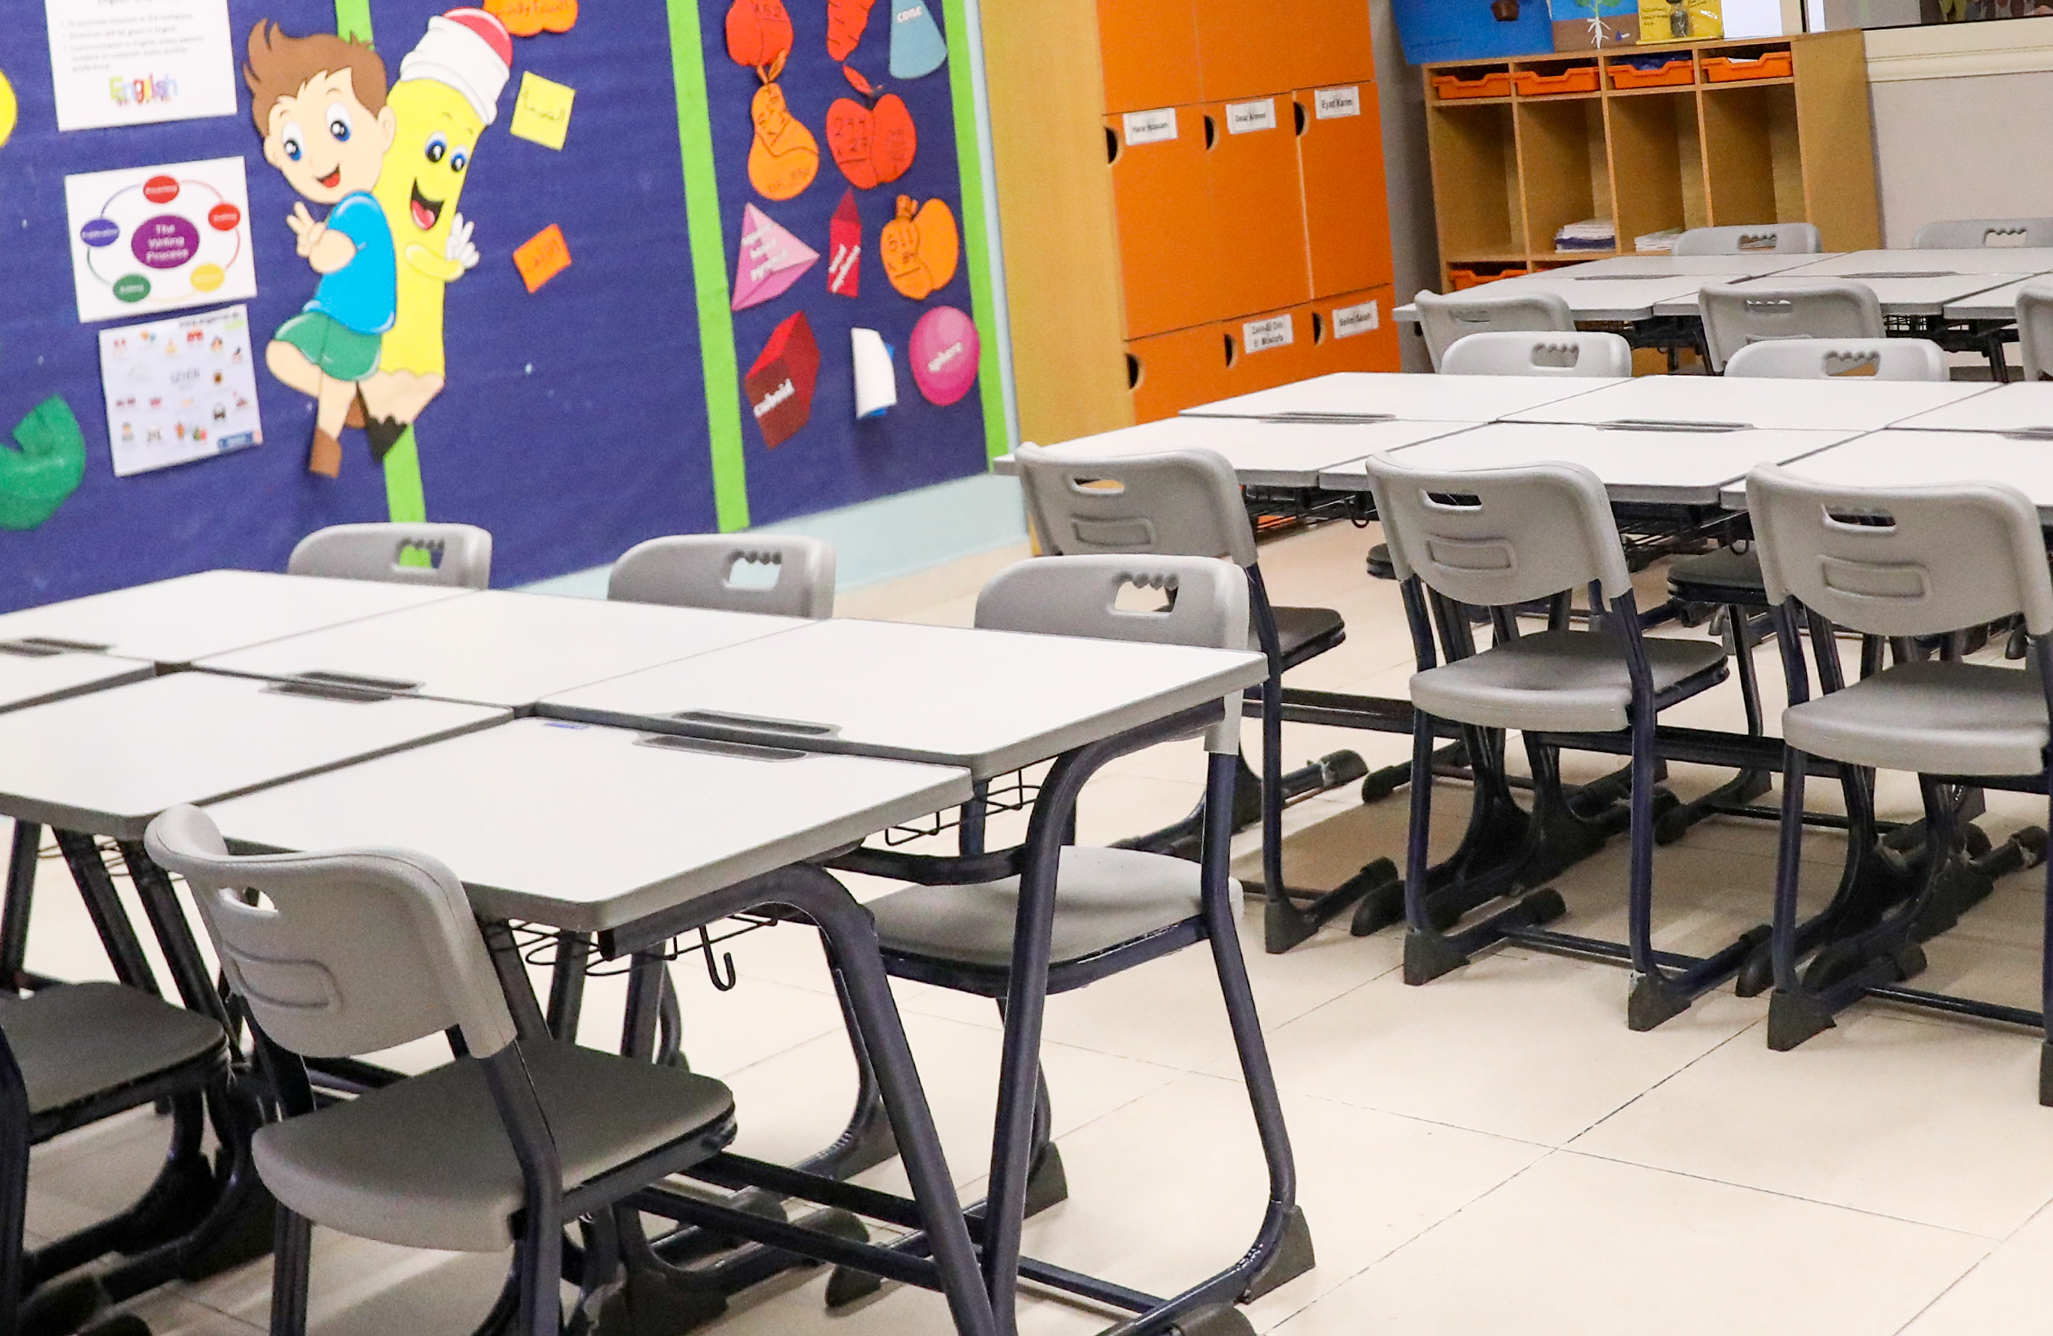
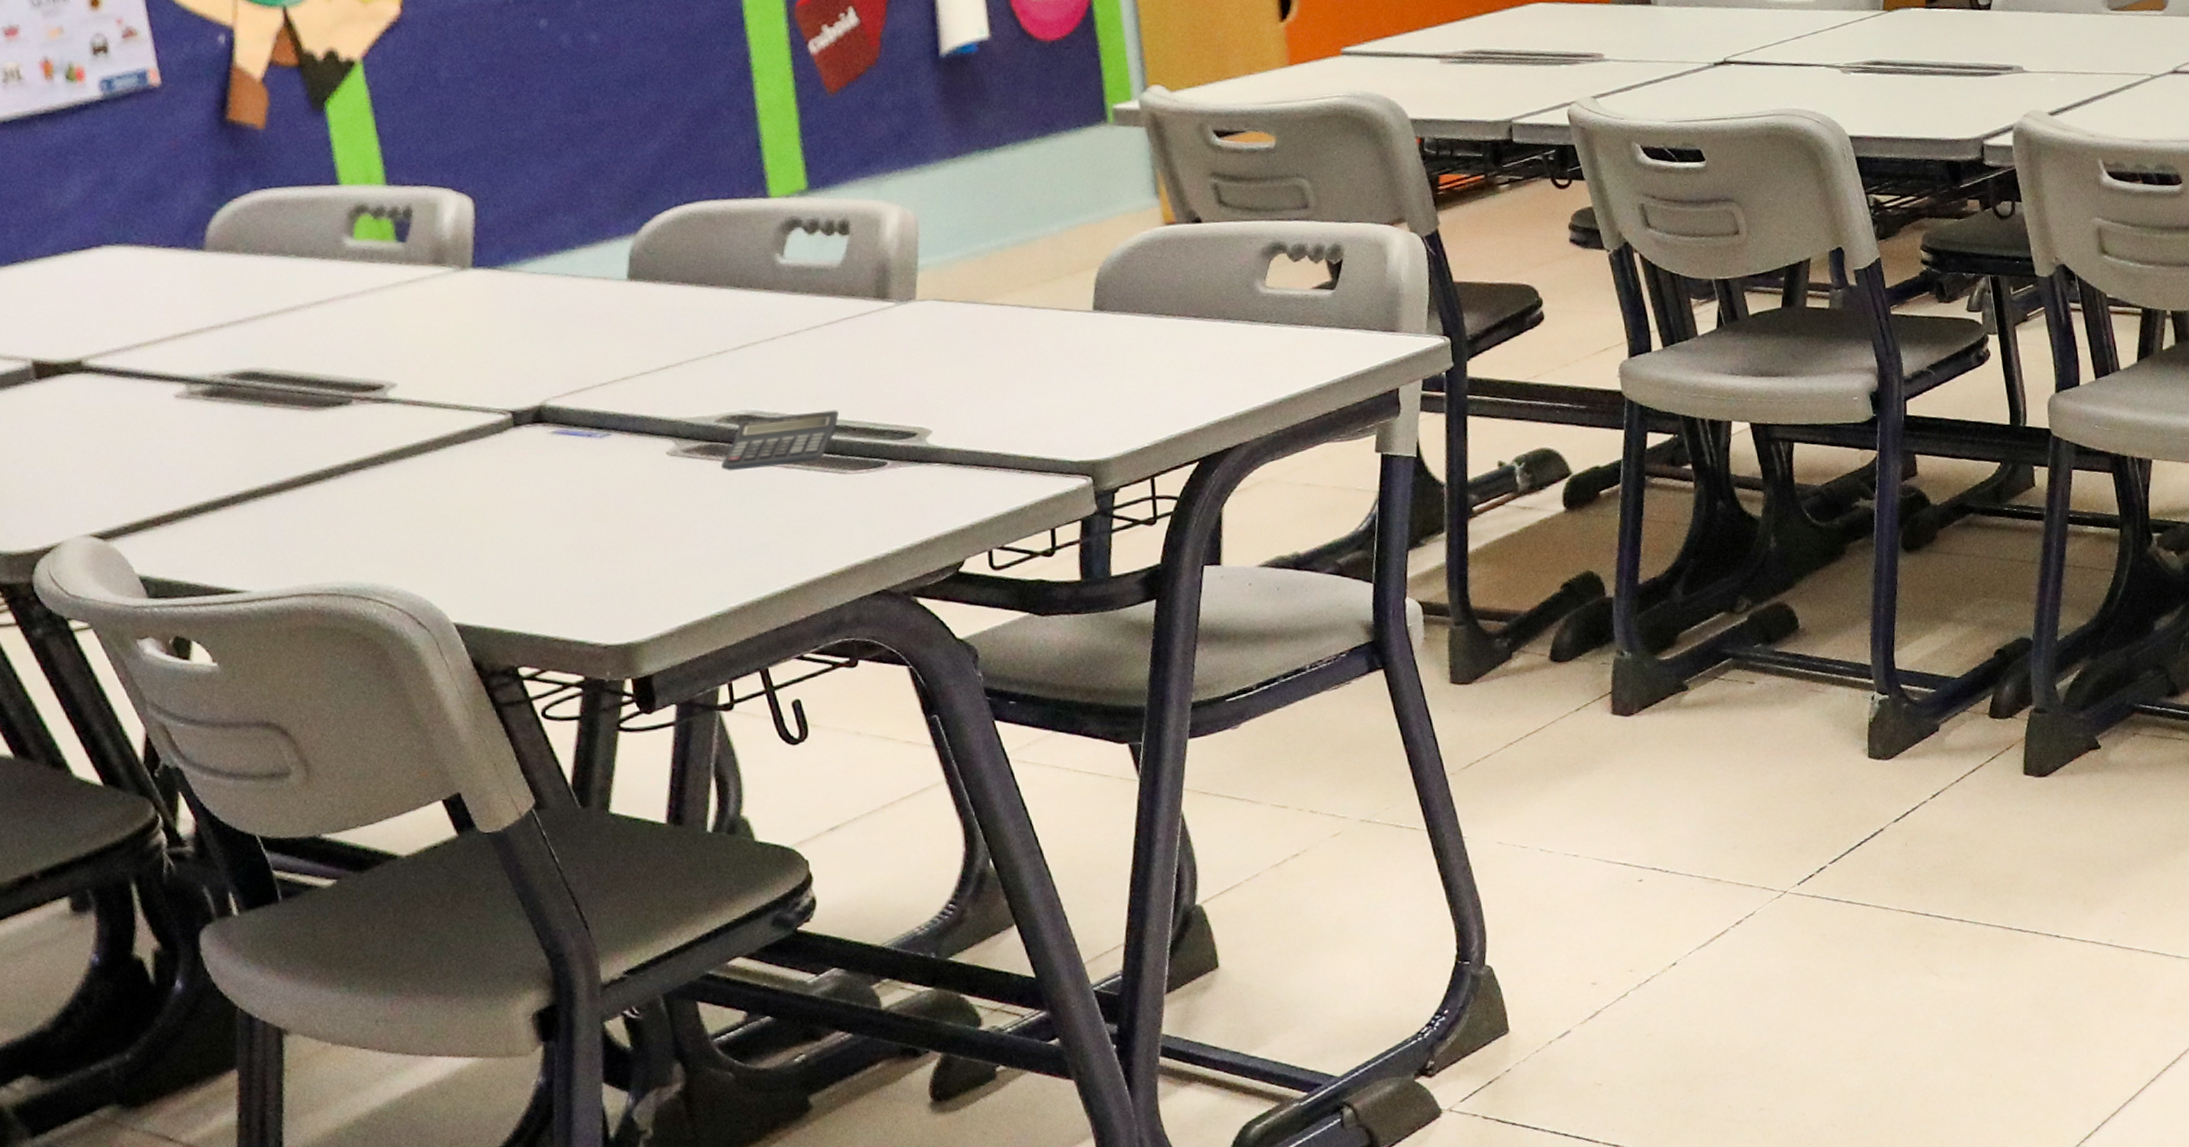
calculator: none [675,709,768,759] -> present [721,410,839,471]

